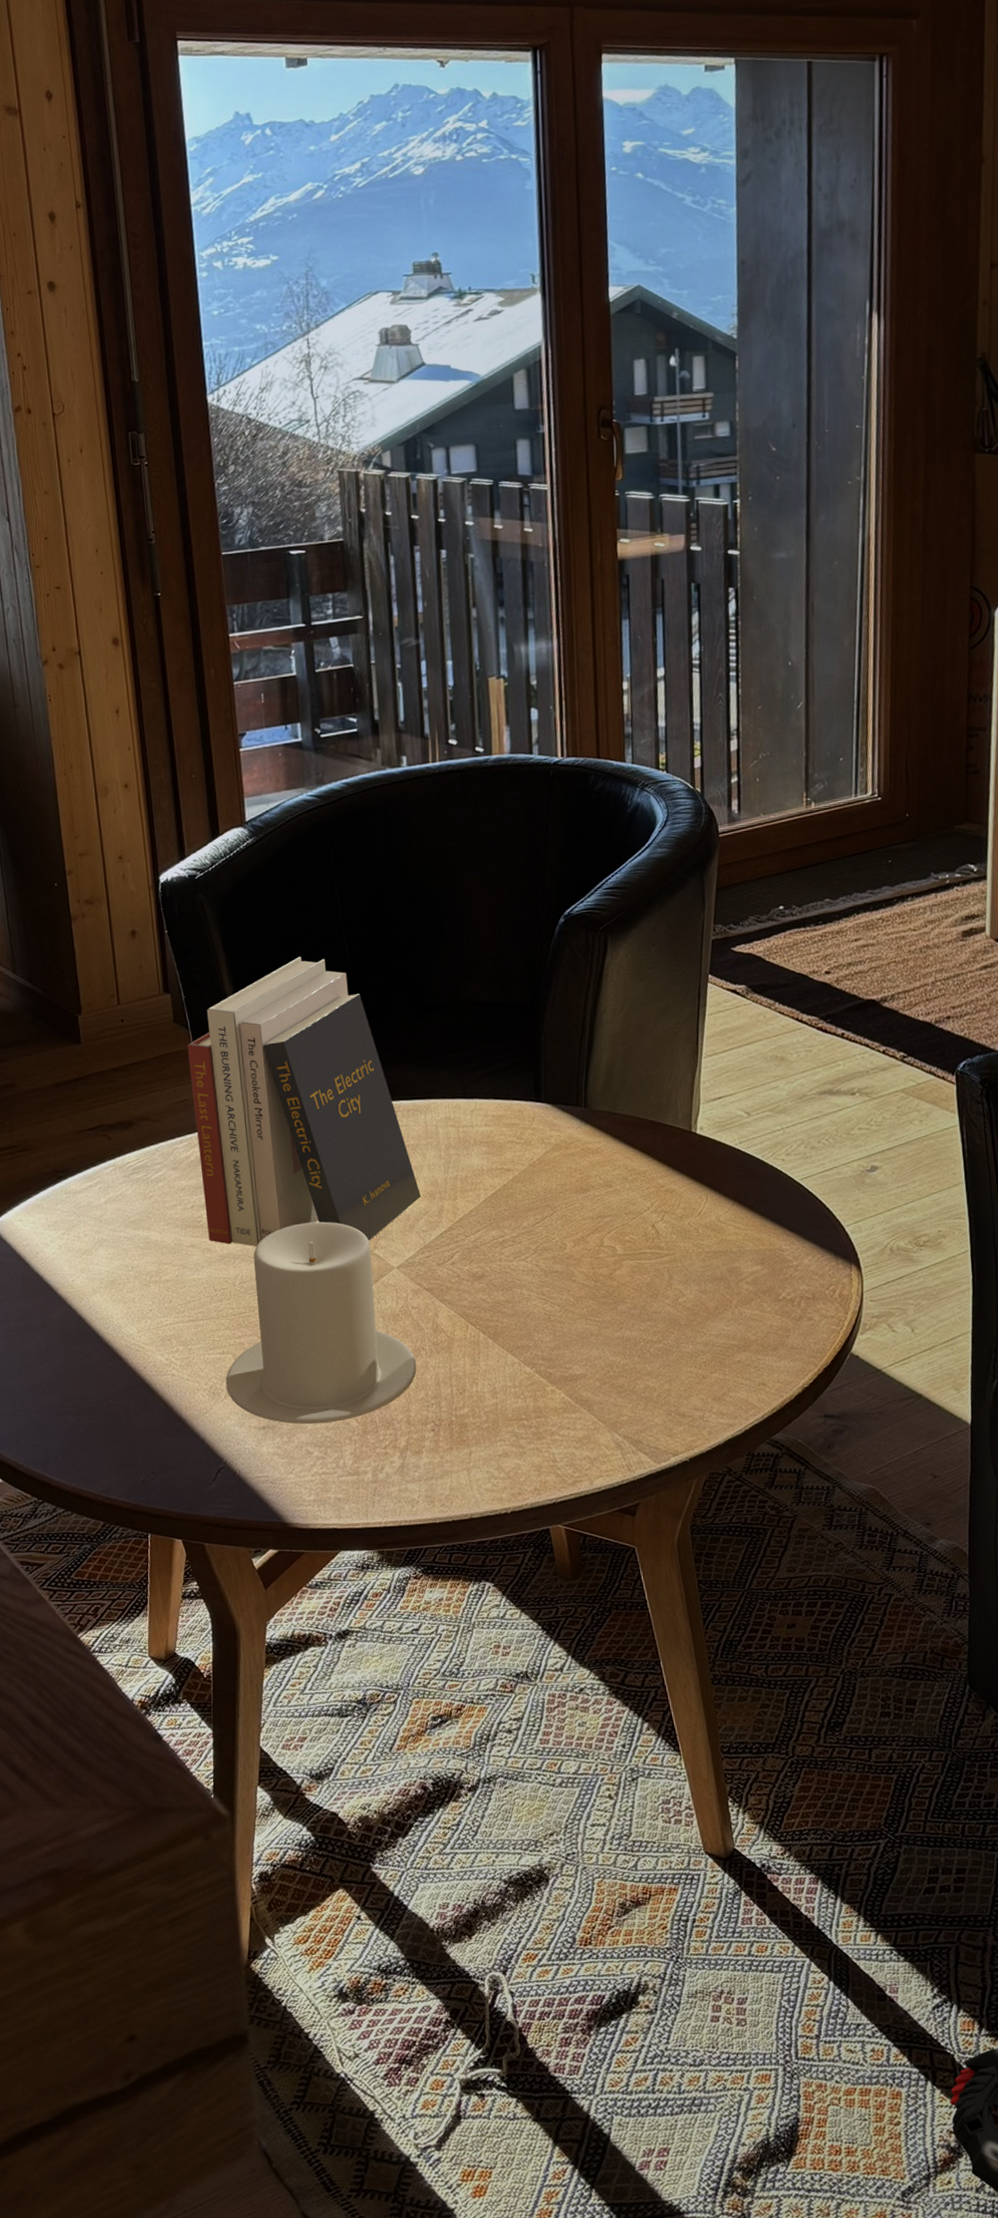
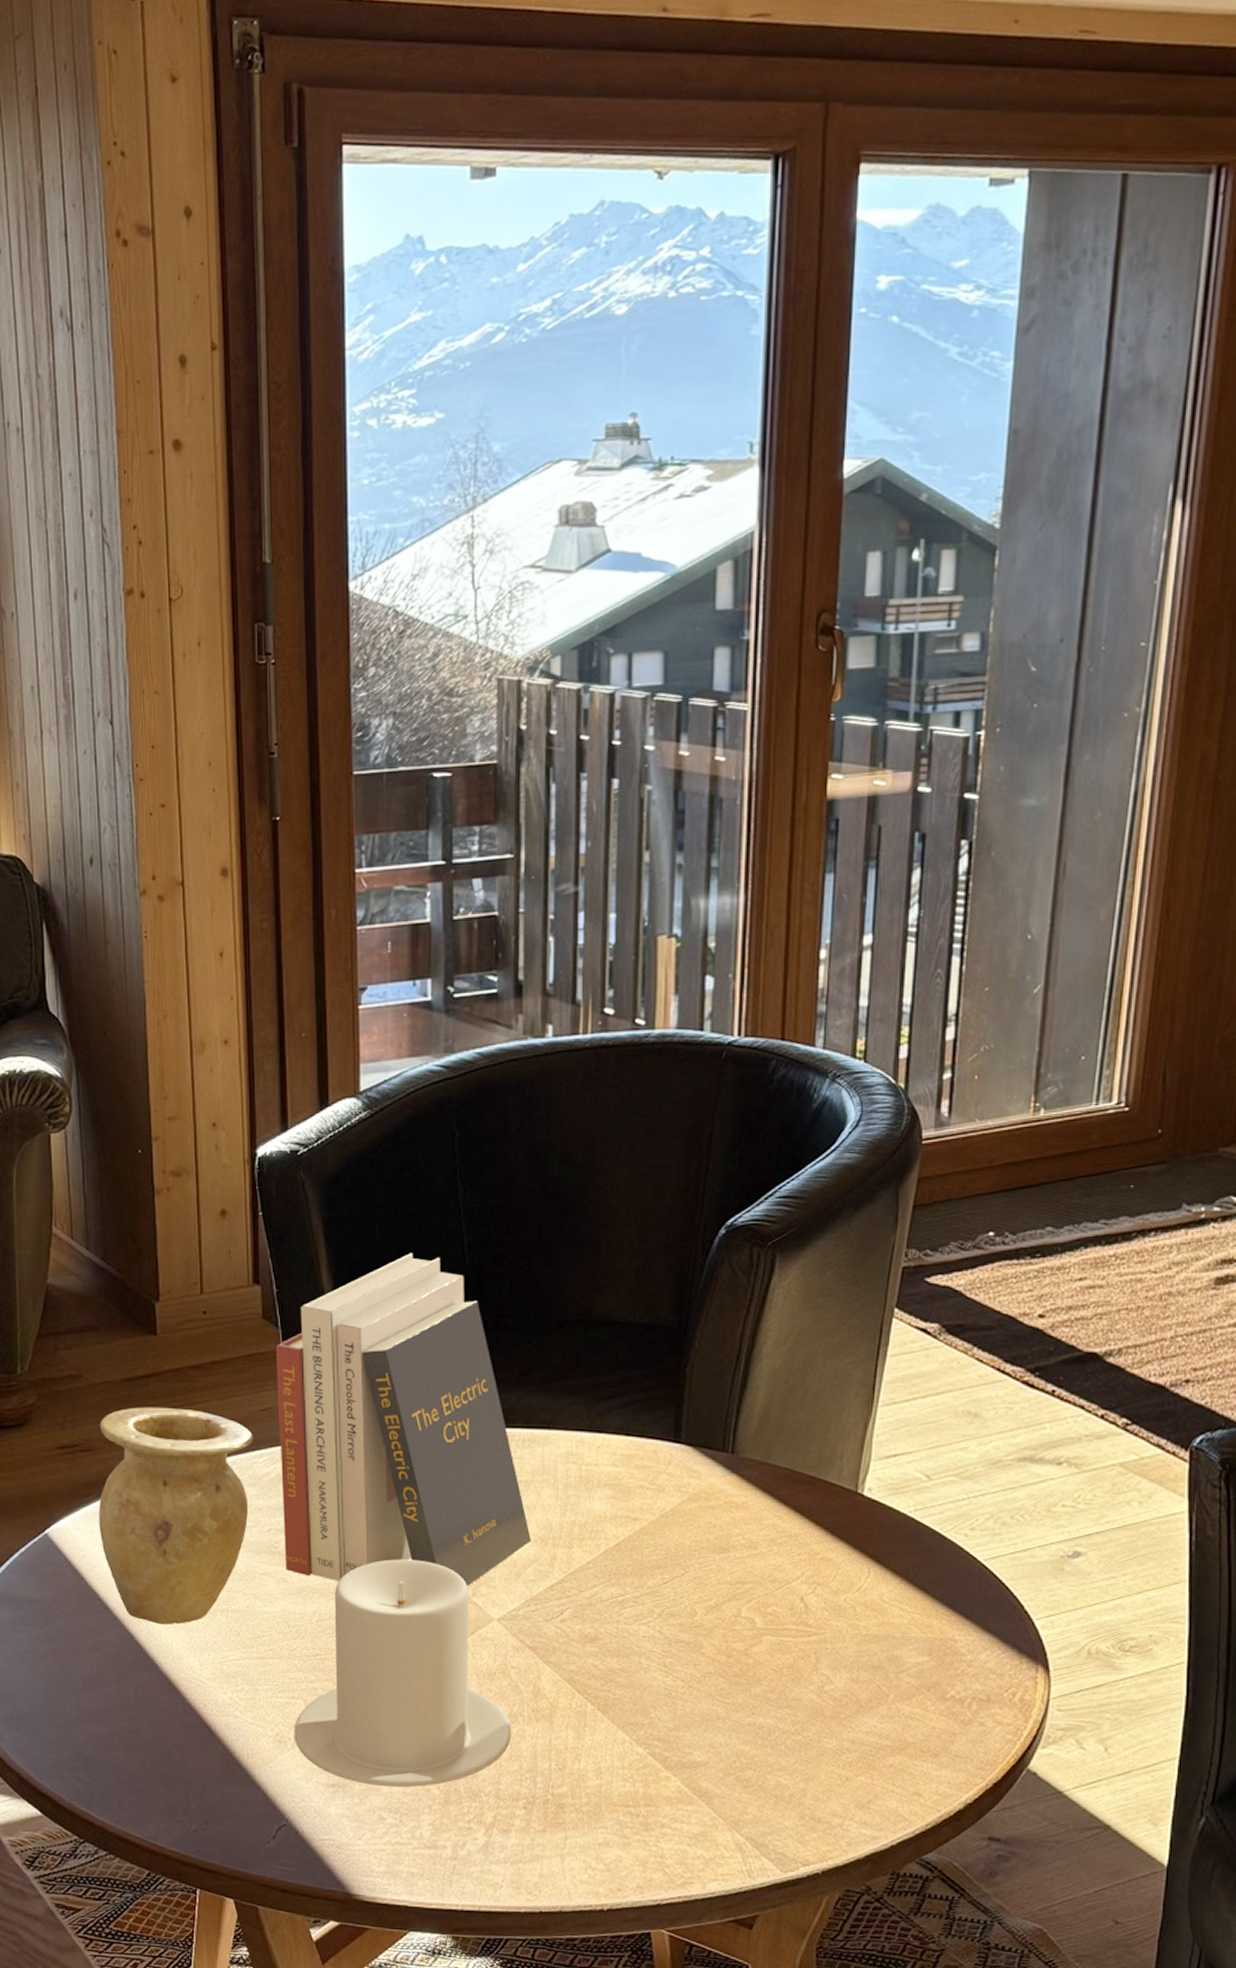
vase: none [34,1106,174,1300] -> present [98,1407,254,1625]

